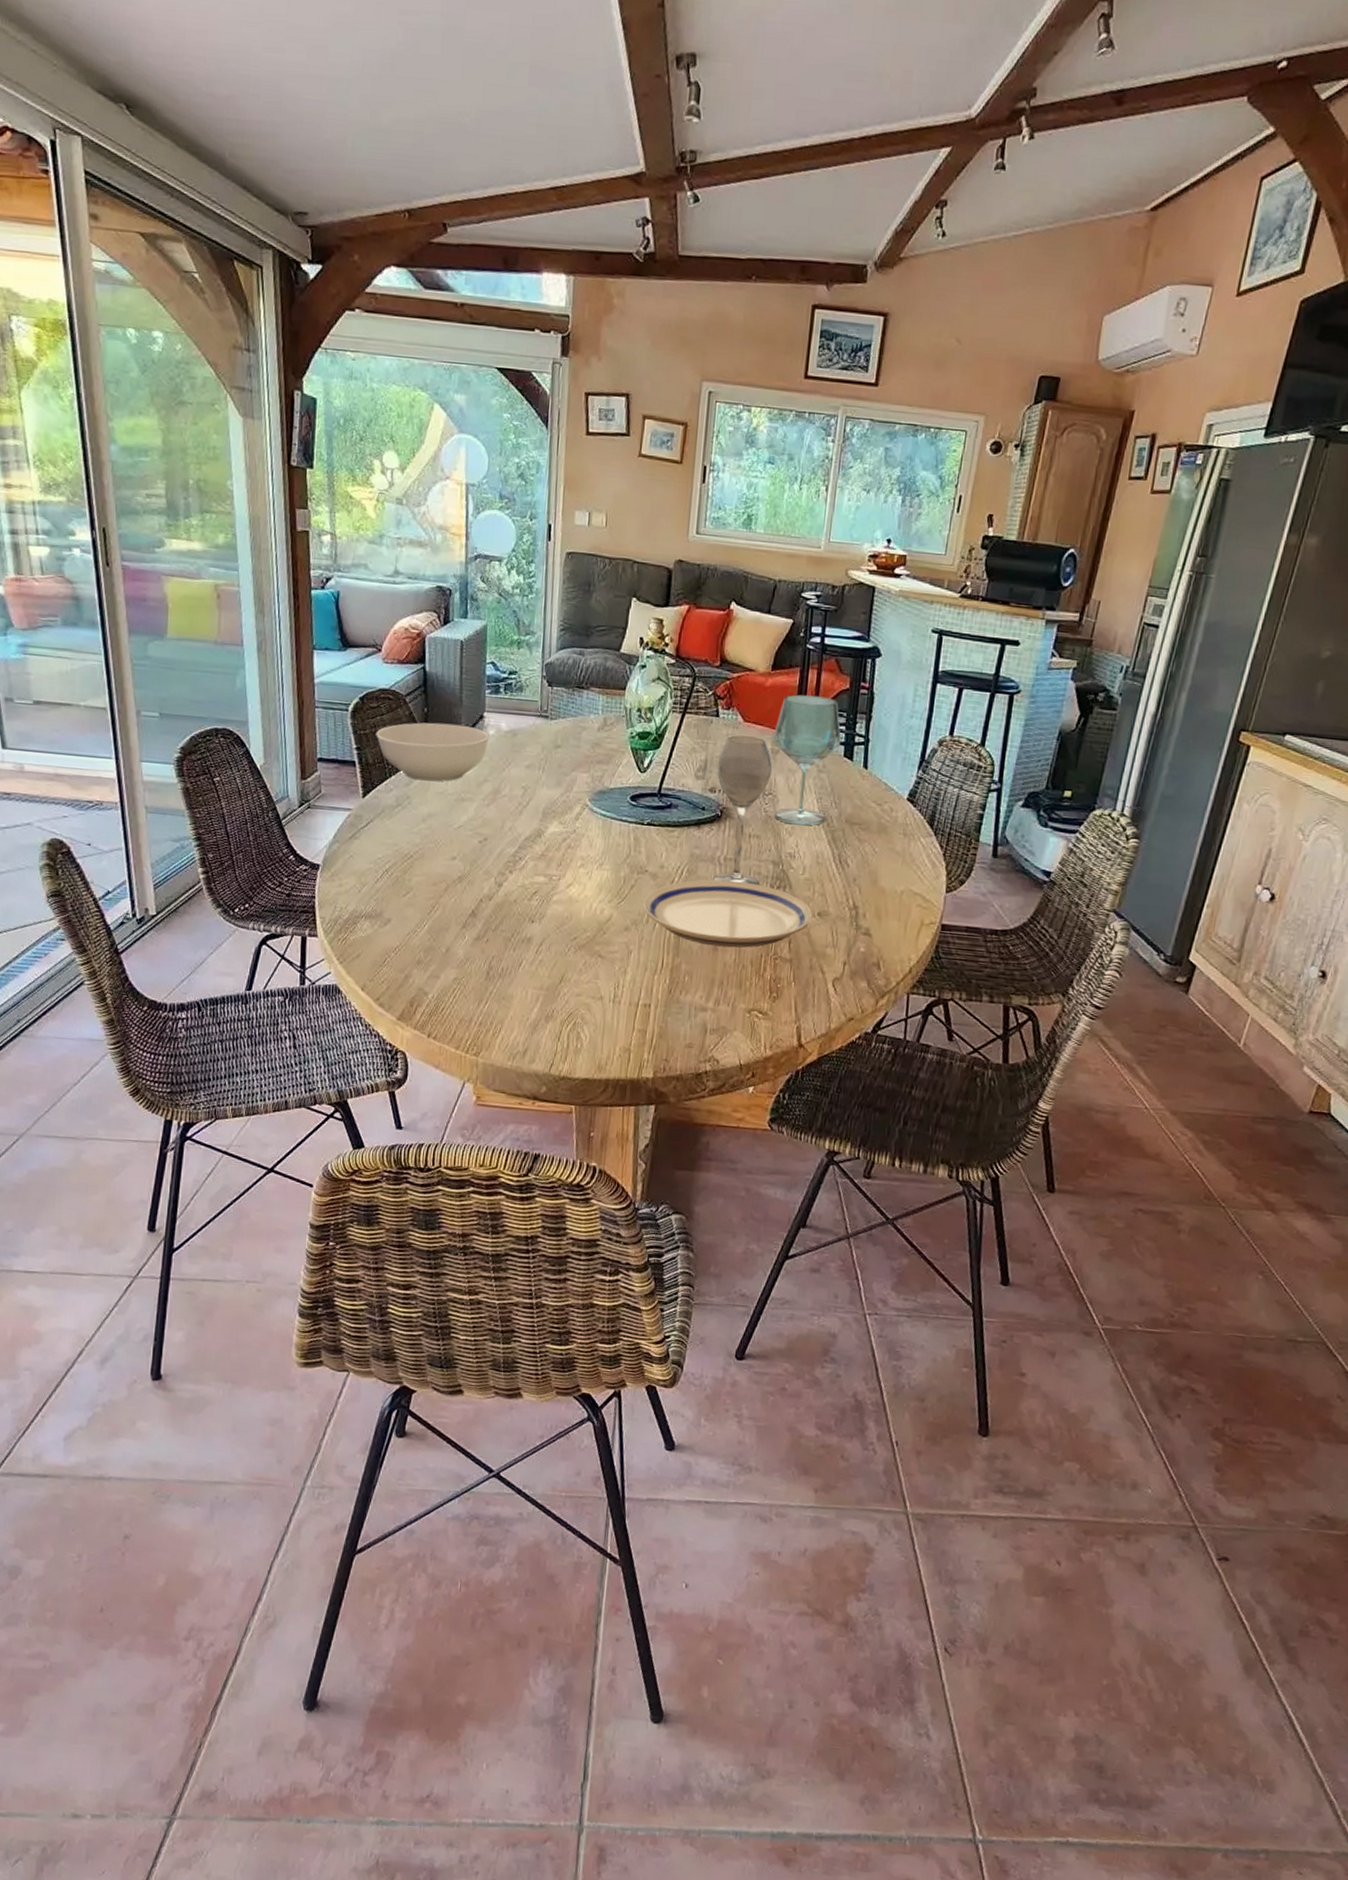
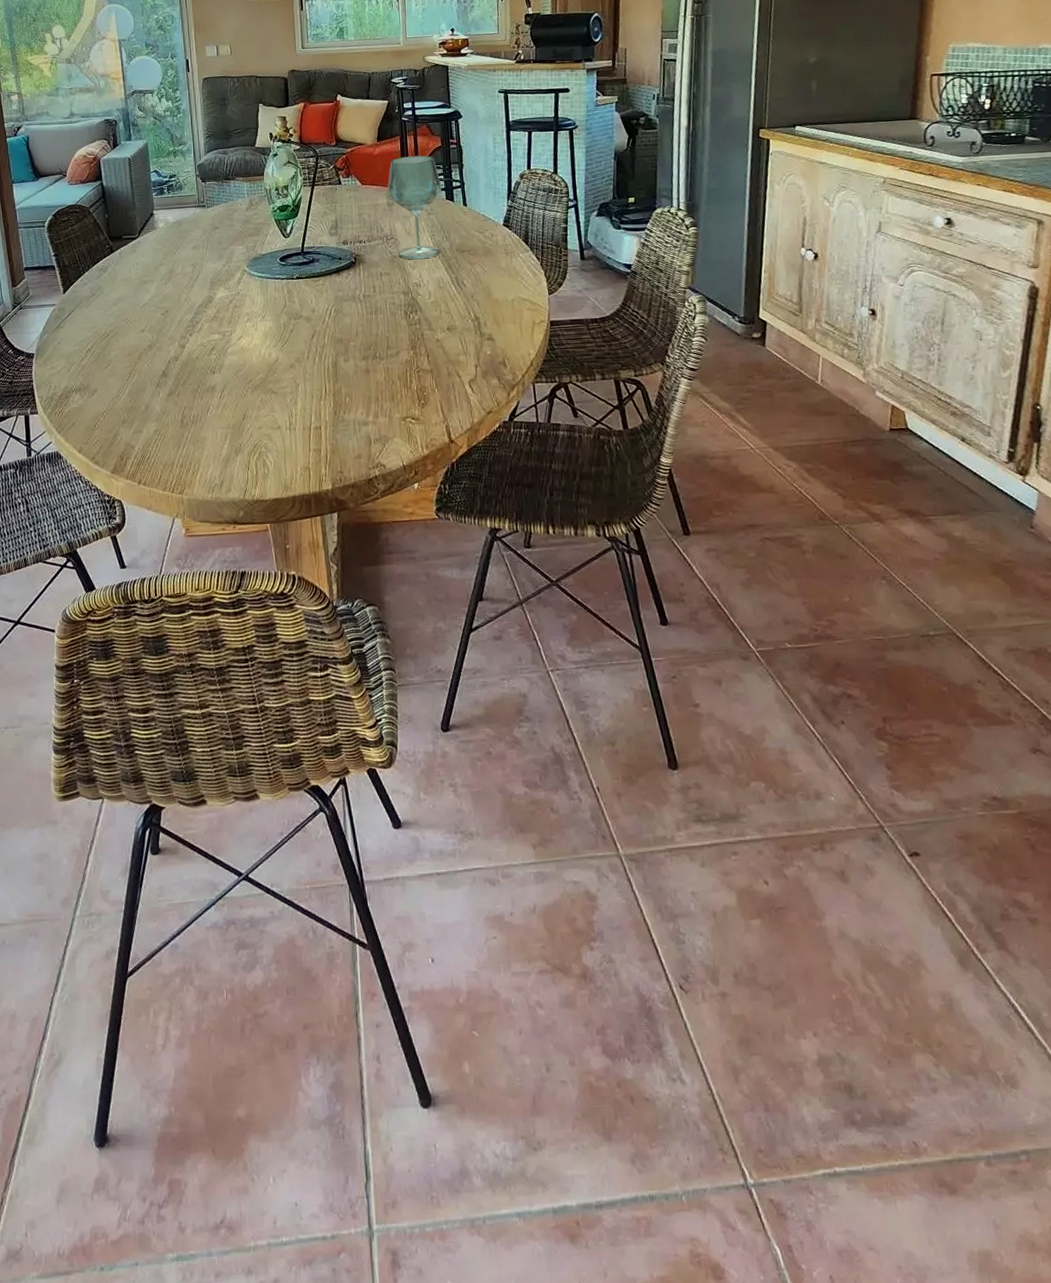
bowl: present [376,722,489,782] -> none [69,223,160,273]
plate: present [643,879,813,948] -> none [303,312,443,370]
wineglass: present [712,735,773,886] -> none [345,195,395,316]

